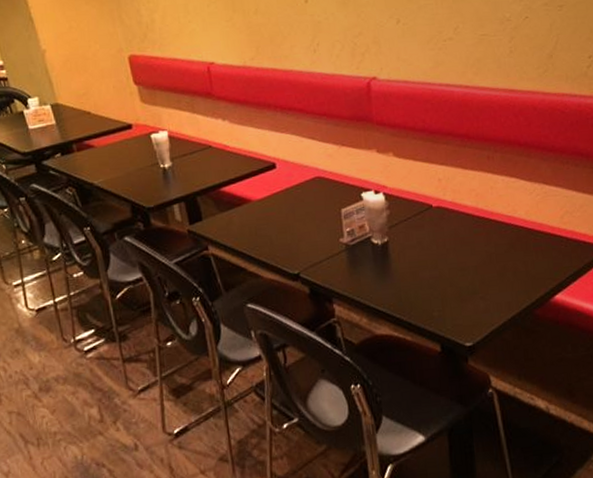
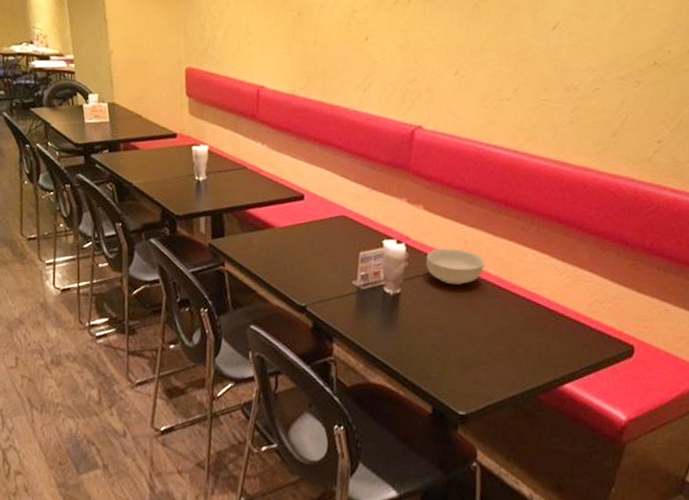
cereal bowl: none [405,188,461,224] -> present [425,248,485,285]

